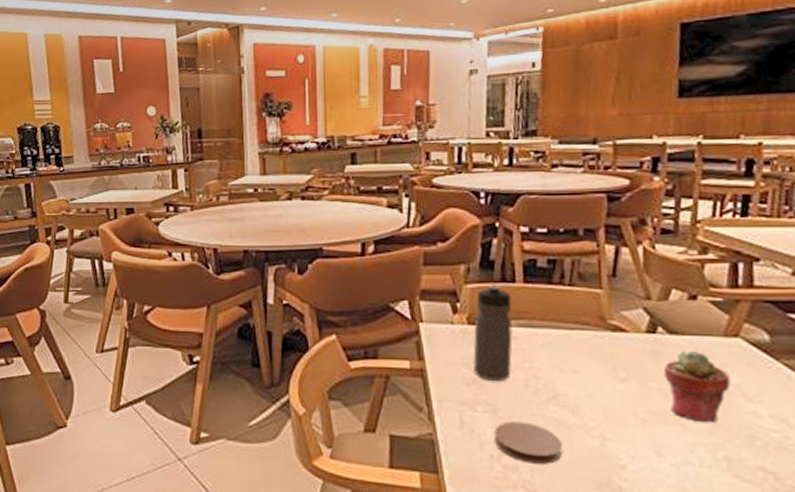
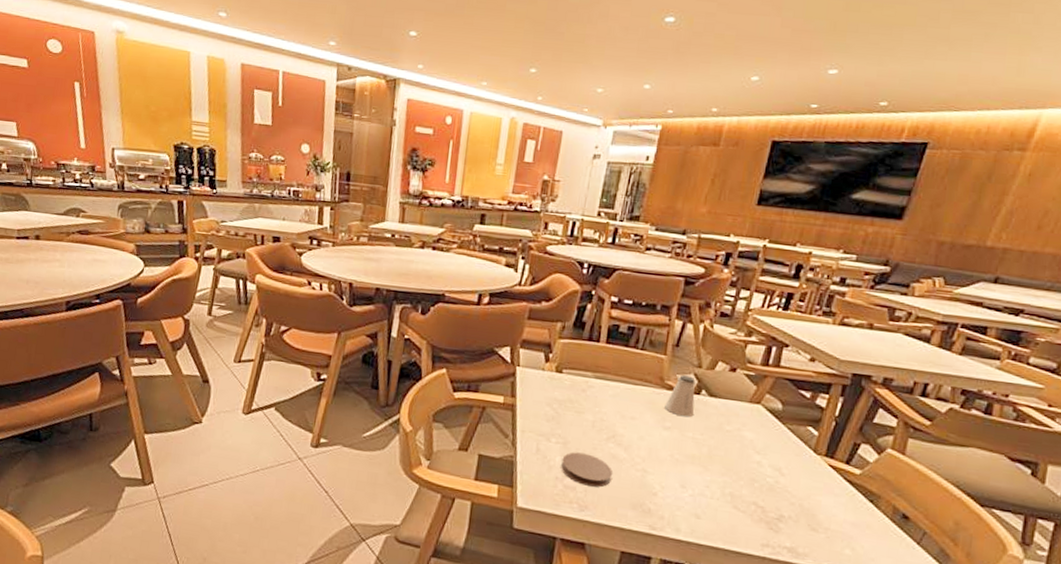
water bottle: present [473,284,513,381] -> none [554,341,594,420]
saltshaker: none [613,311,652,364] -> present [665,375,697,417]
potted succulent: present [663,351,731,424] -> none [698,410,747,468]

